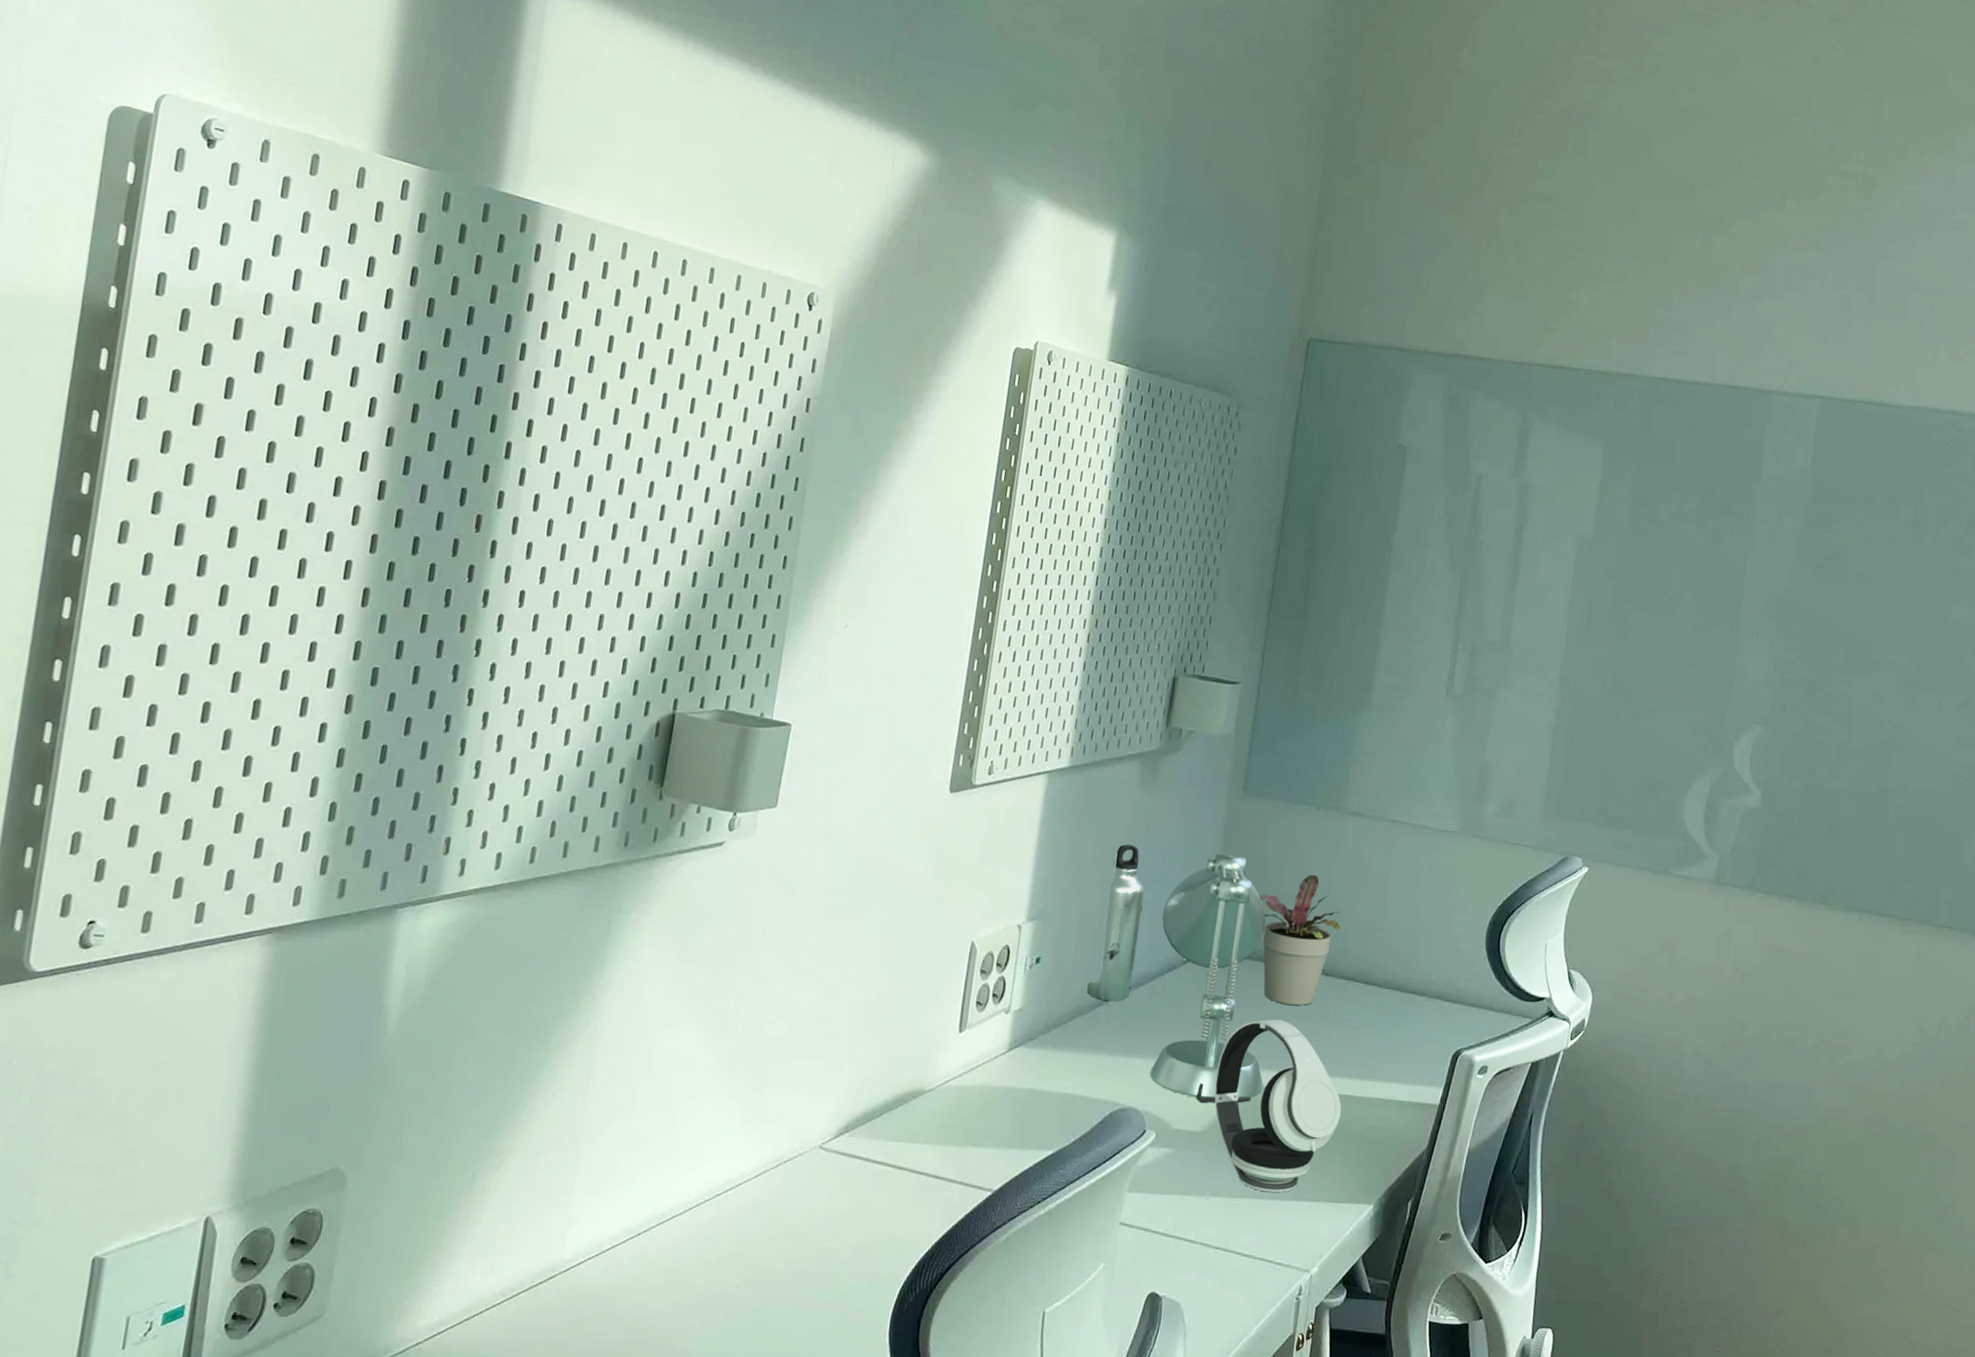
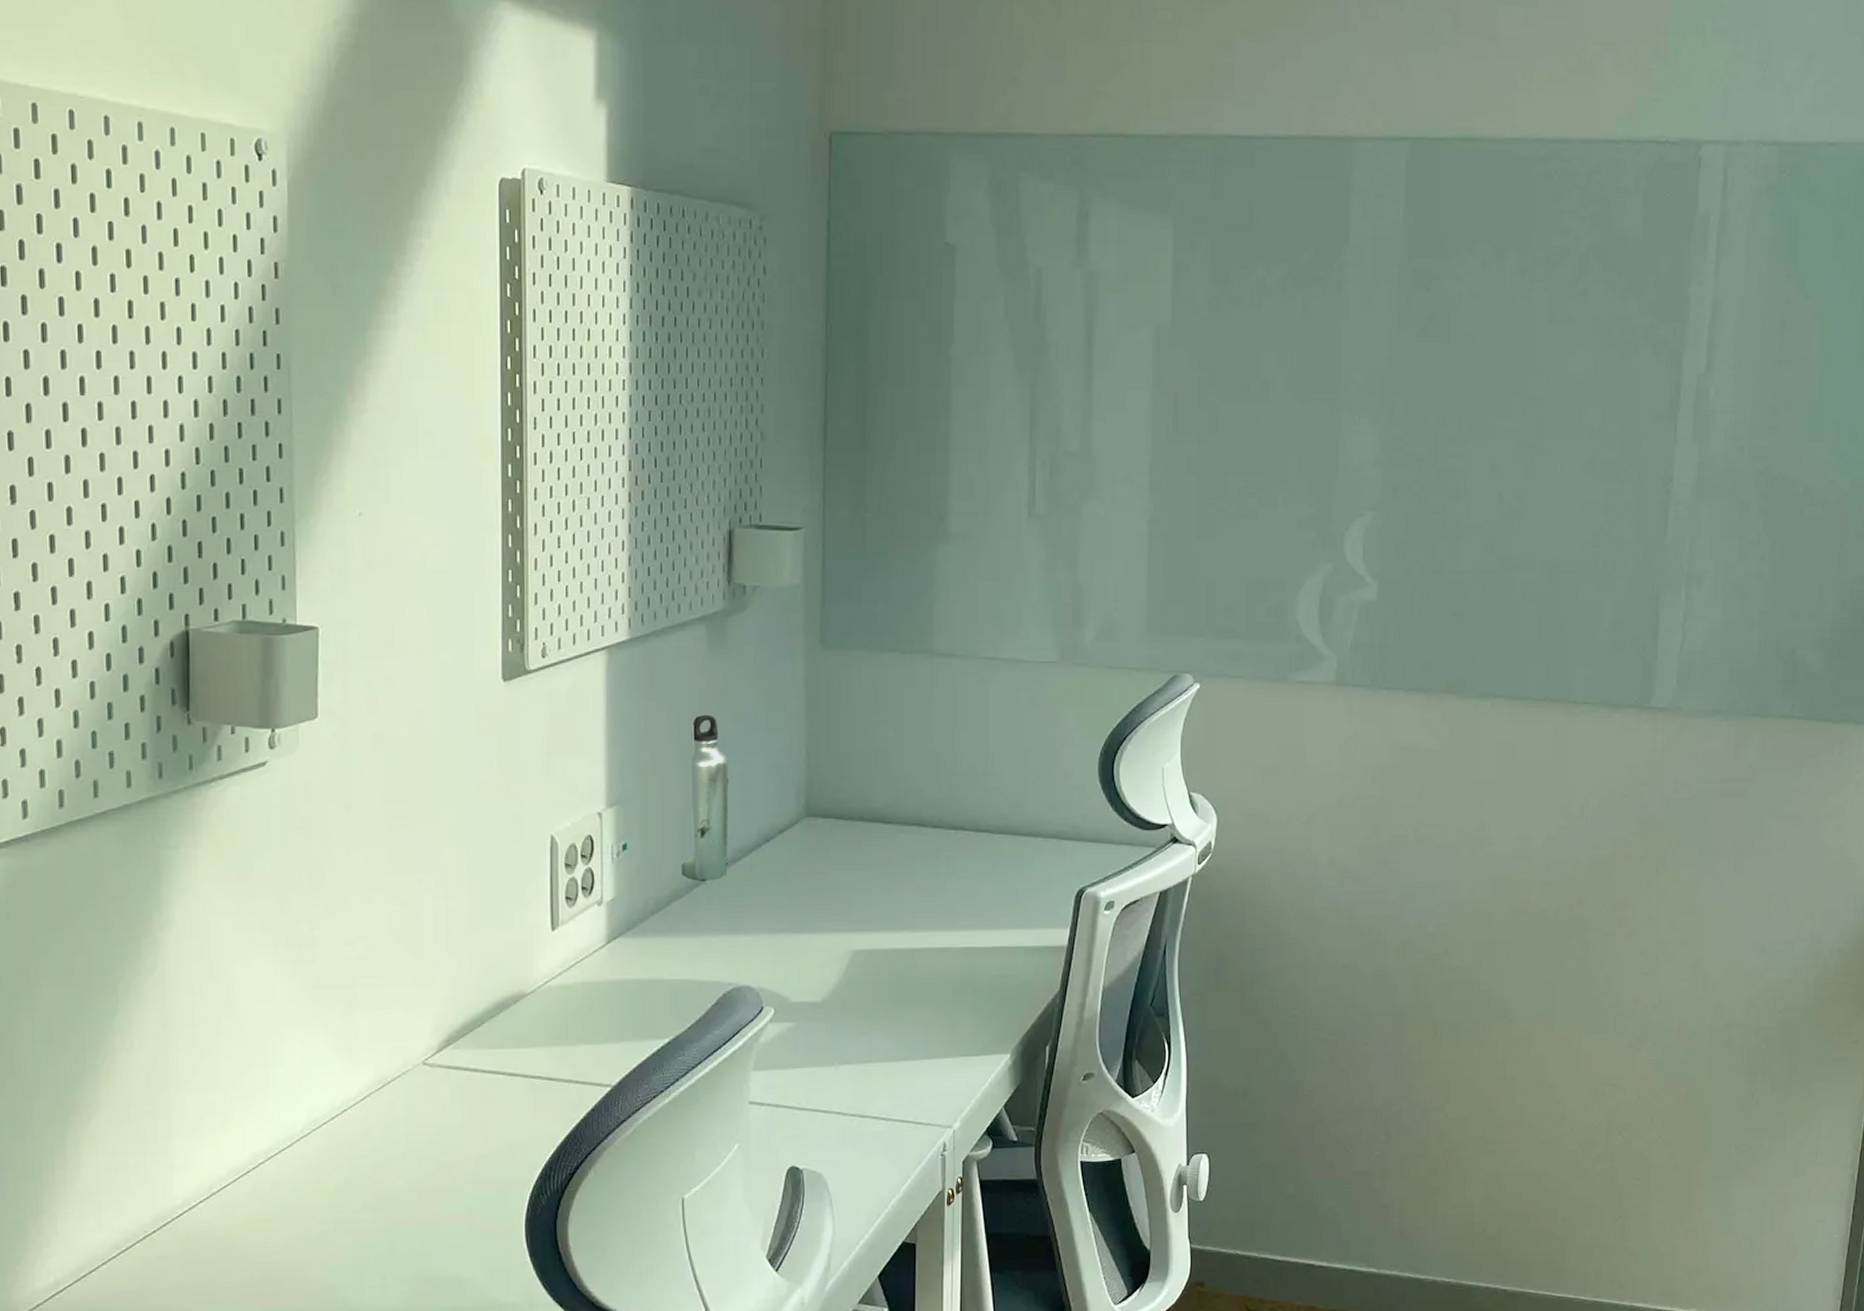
desk lamp: present [1149,854,1266,1103] -> none [750,713,882,972]
headphones: present [1214,1019,1342,1193] -> none [829,879,965,1054]
potted plant: present [1259,874,1342,1006] -> none [852,724,944,862]

